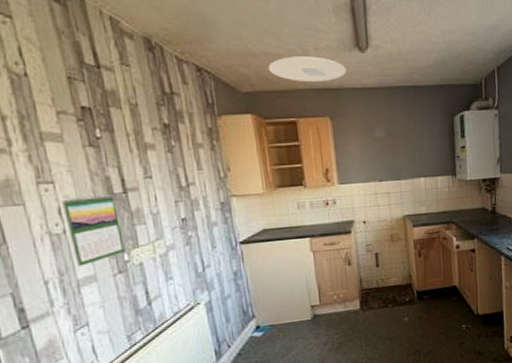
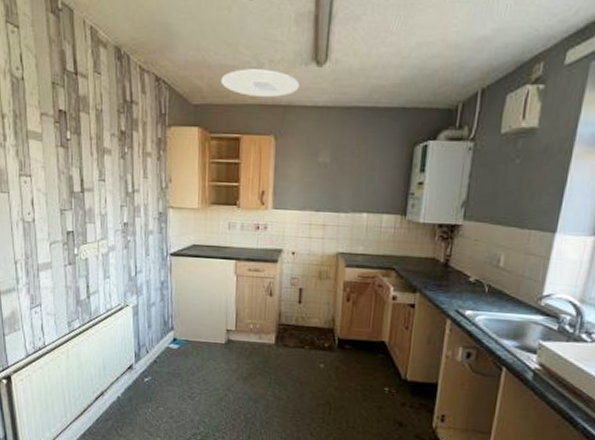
calendar: present [61,194,126,267] -> none [35,190,76,253]

